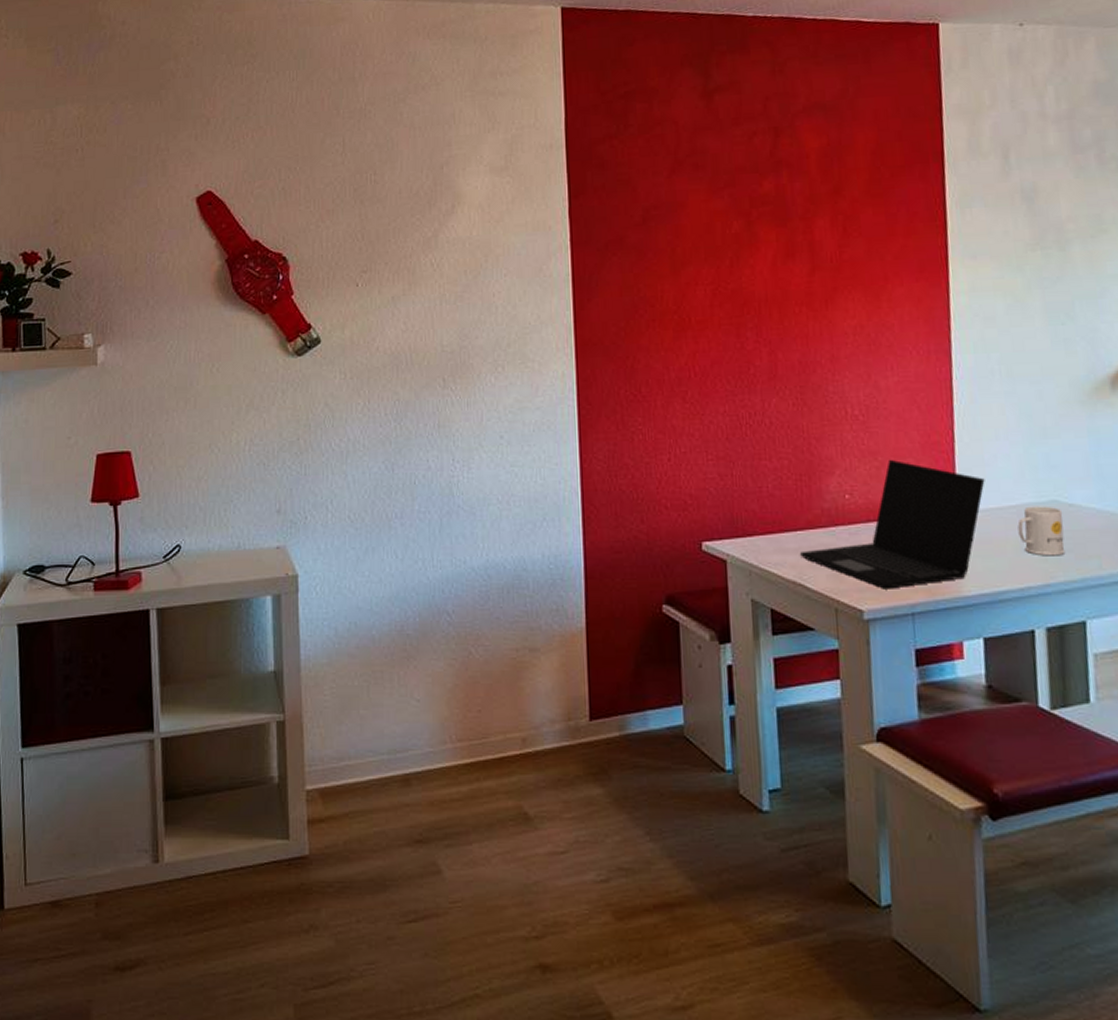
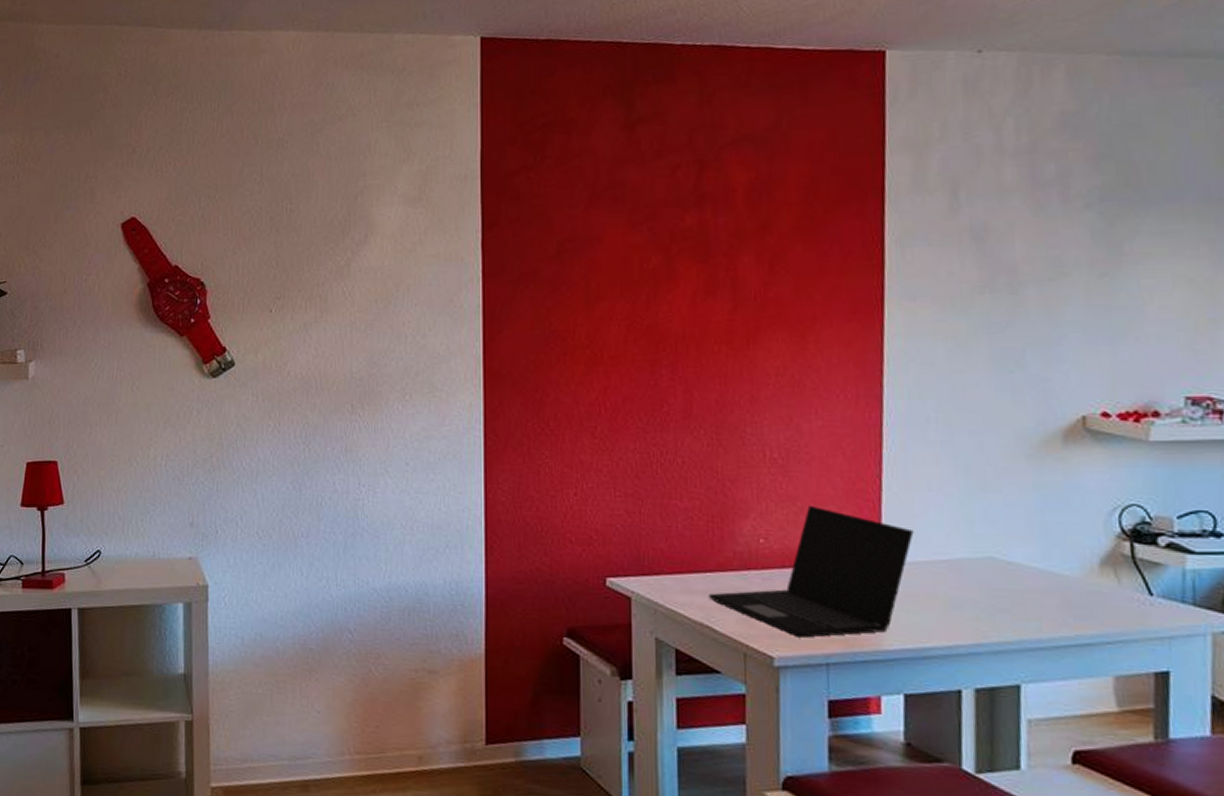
mug: present [1017,506,1066,556] -> none [948,561,1001,615]

